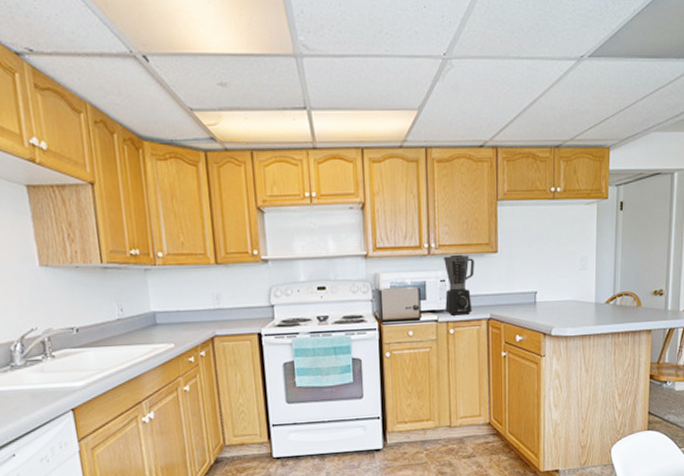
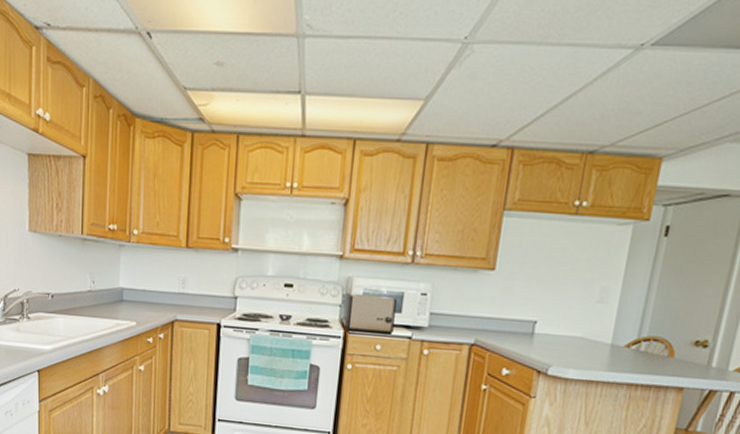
blender: present [443,254,474,316] -> none [422,266,465,336]

